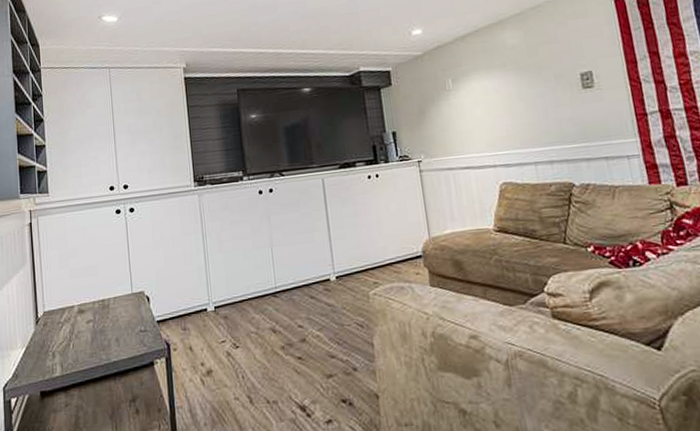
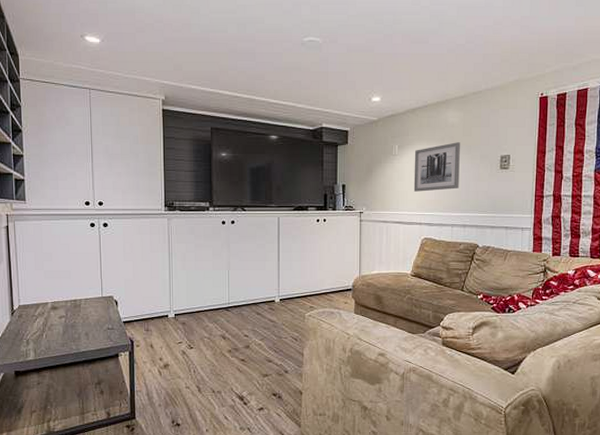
wall art: none [472,65,535,129] -> present [413,142,460,192]

